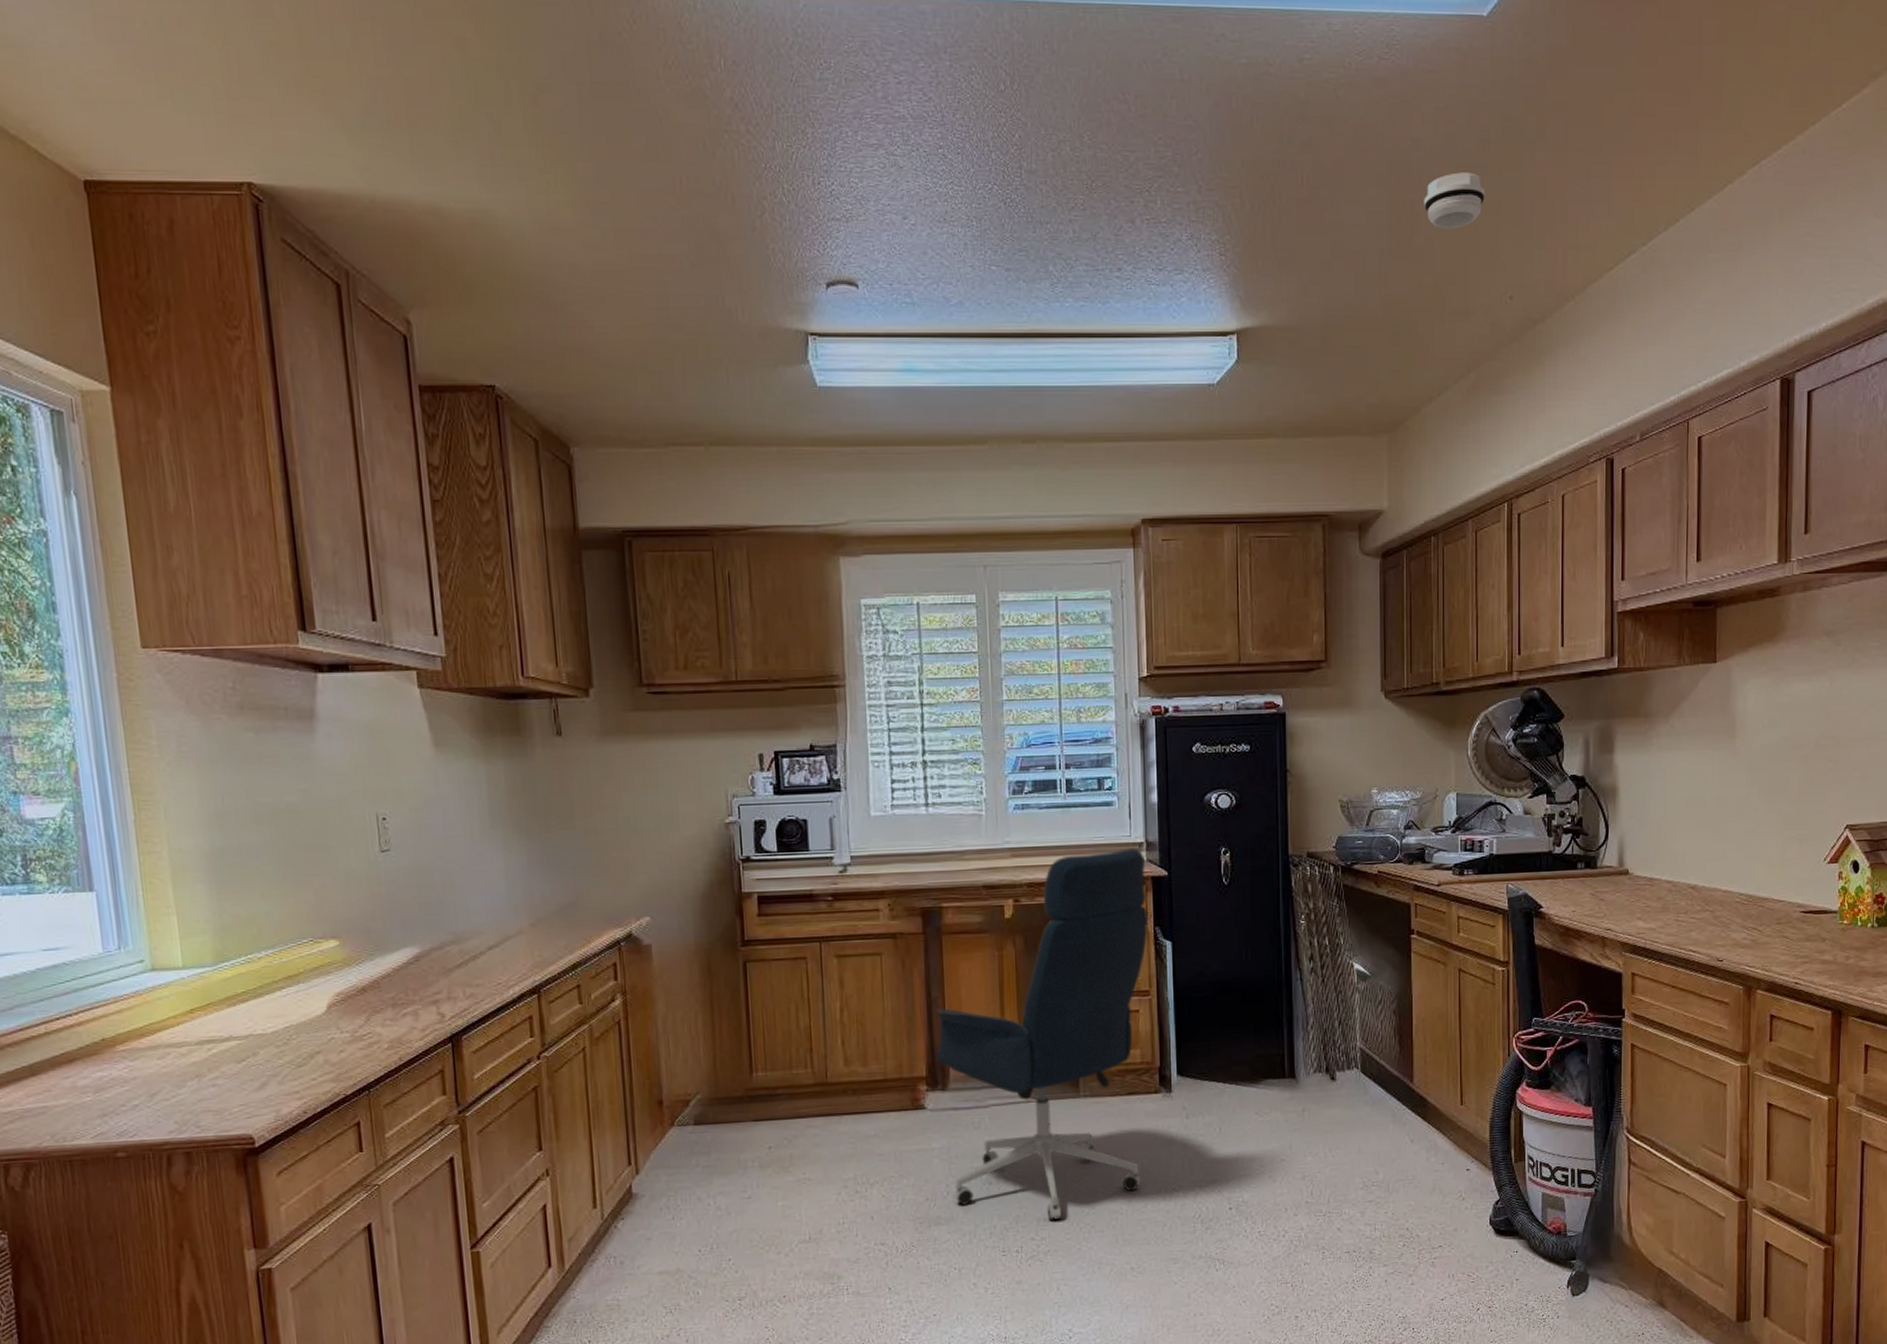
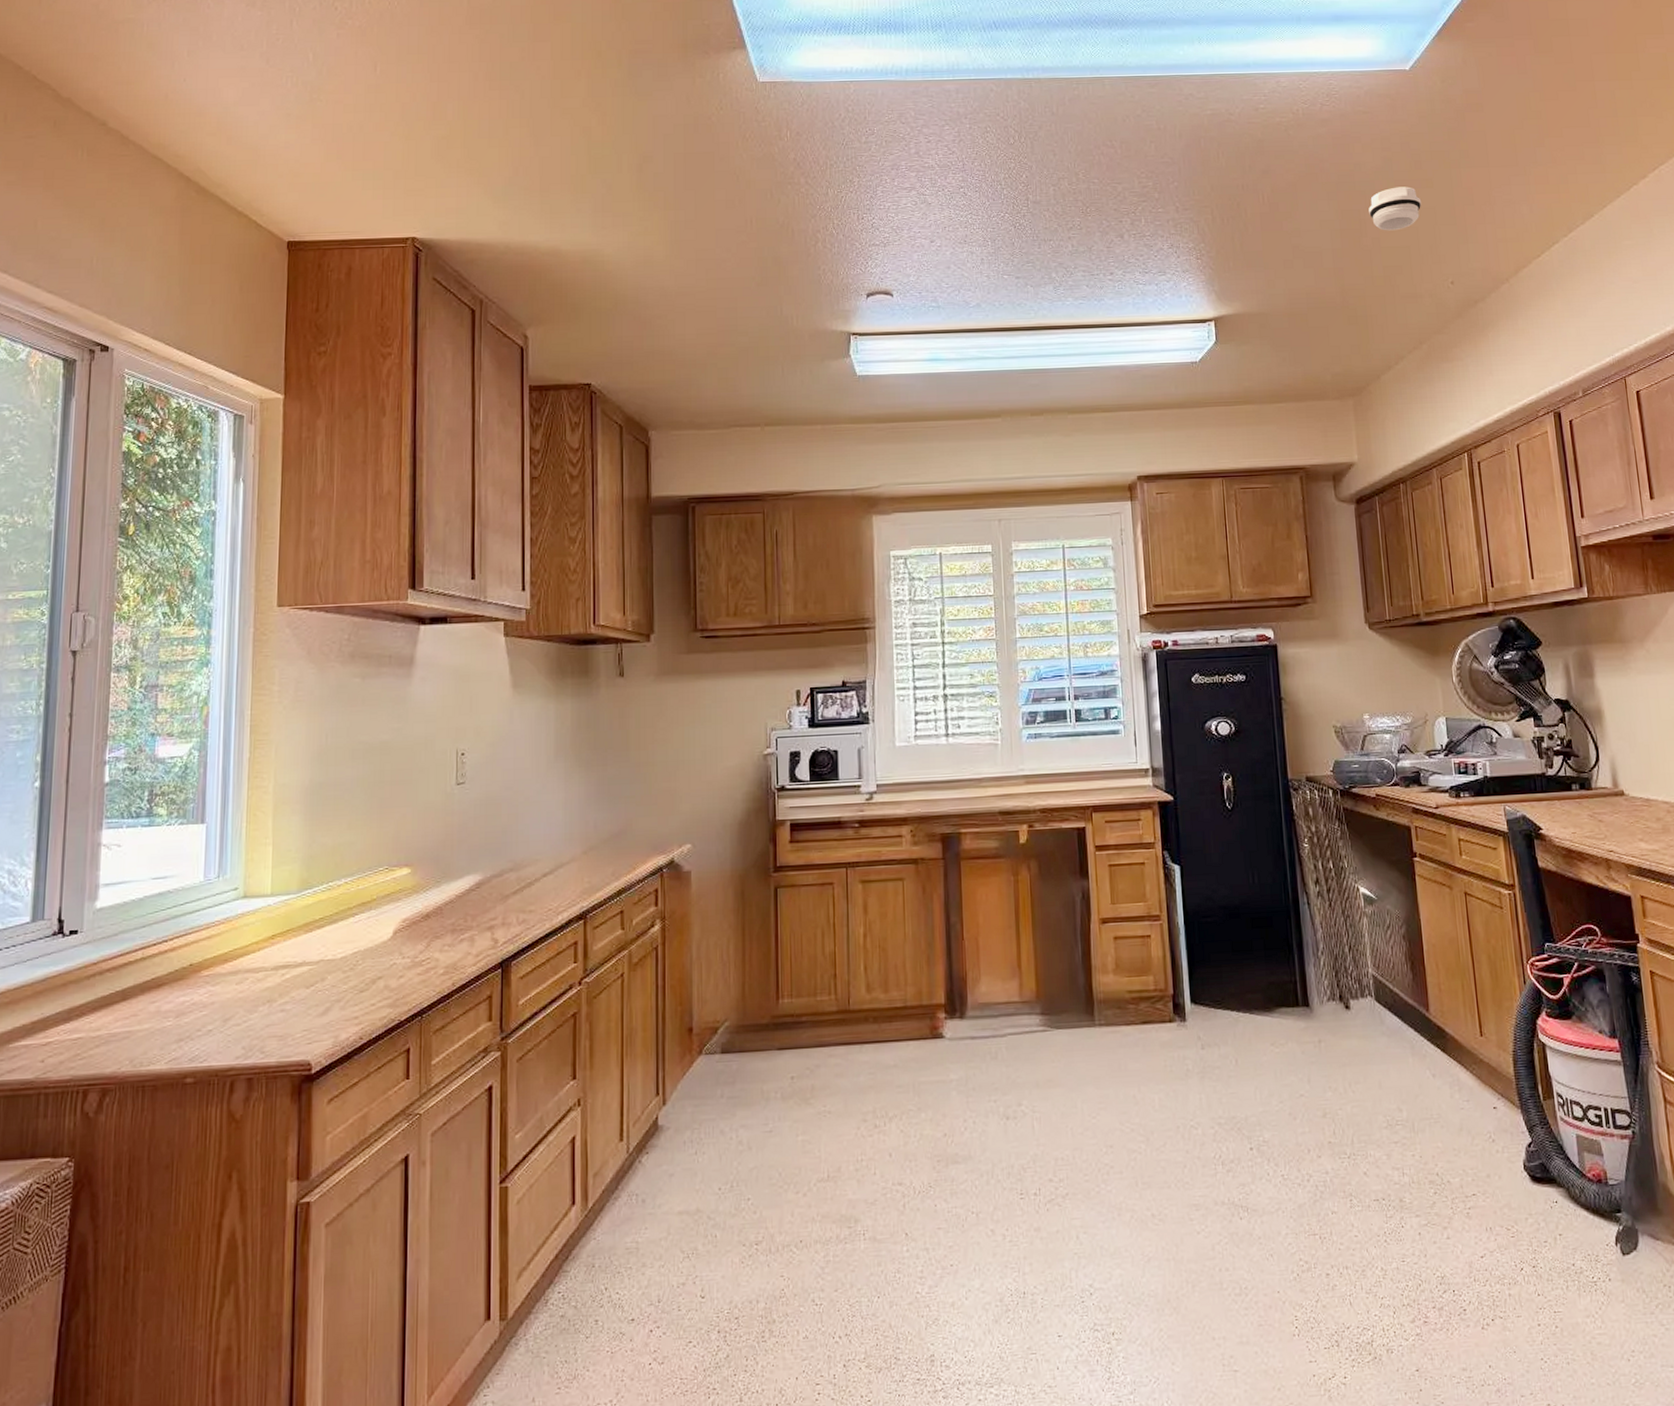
office chair: present [936,848,1148,1222] -> none [954,774,1159,1161]

